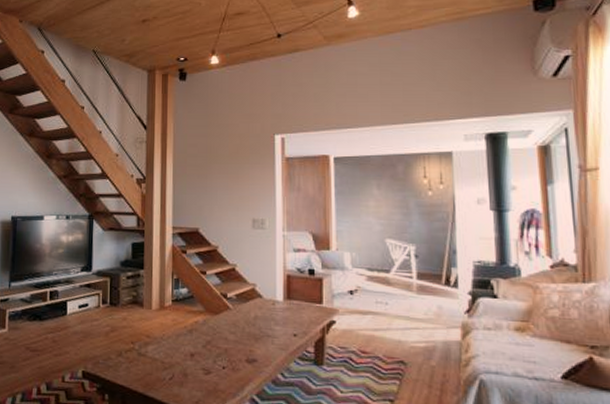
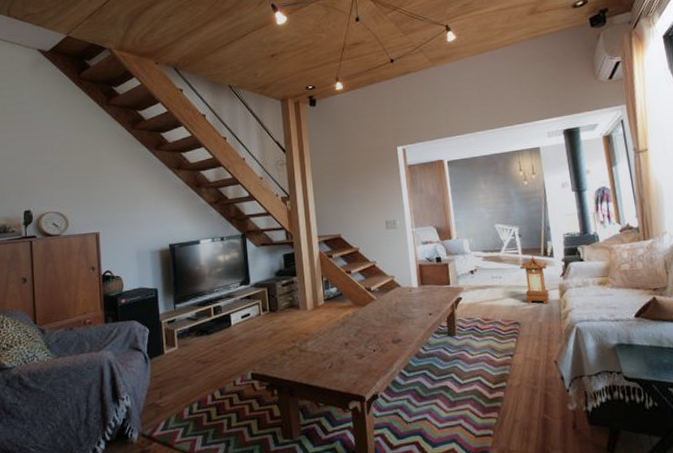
lantern: none [412,283,450,344] -> present [519,256,550,304]

